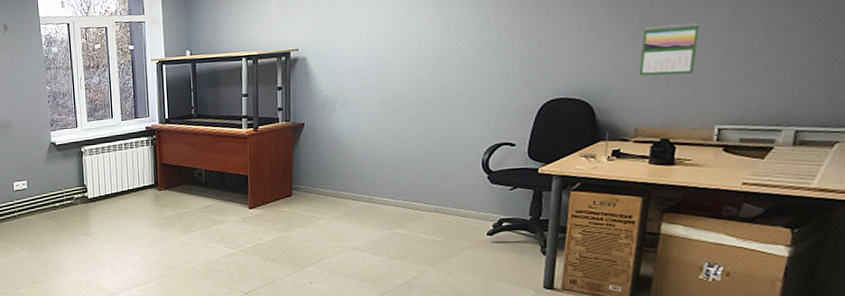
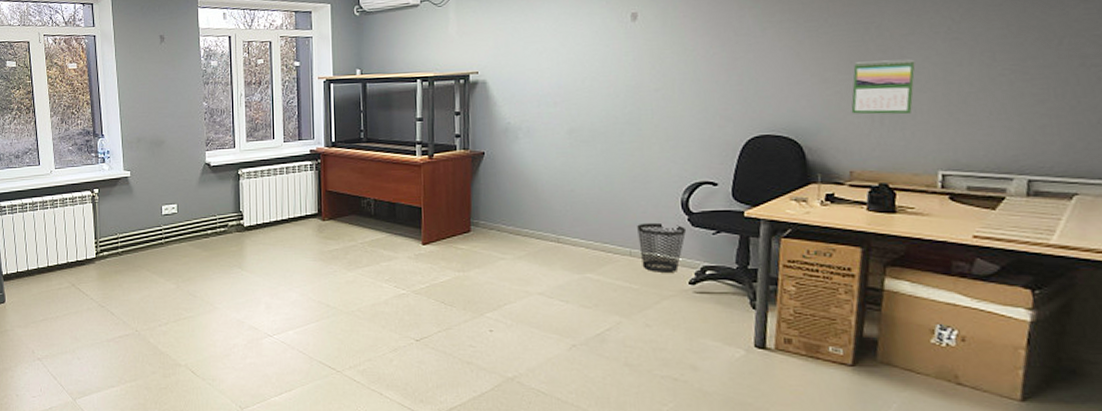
wastebasket: none [442,181,487,226] -> present [637,222,687,272]

